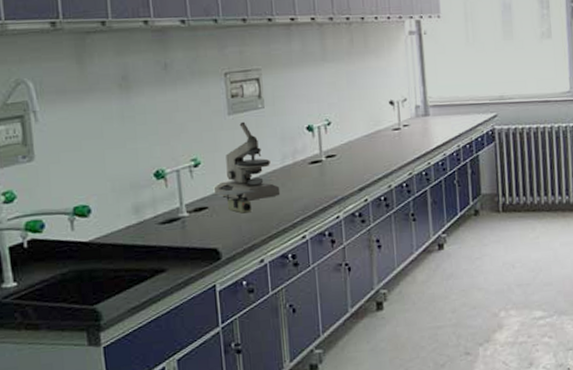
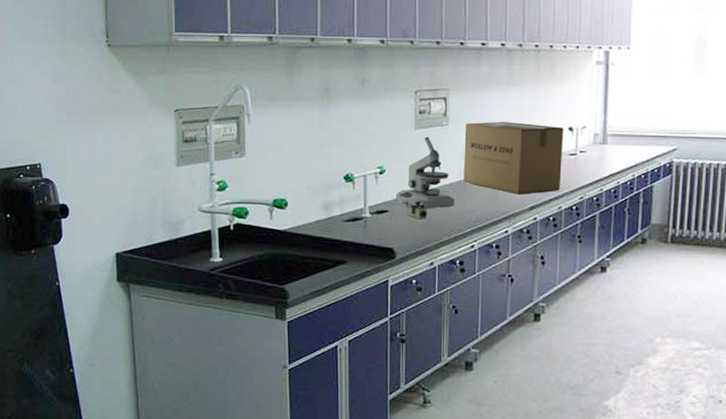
box: none [282,99,388,176] -> present [463,121,564,195]

